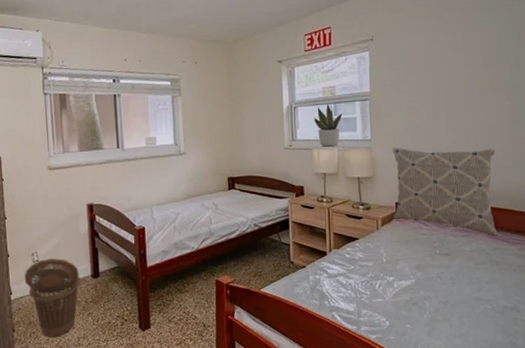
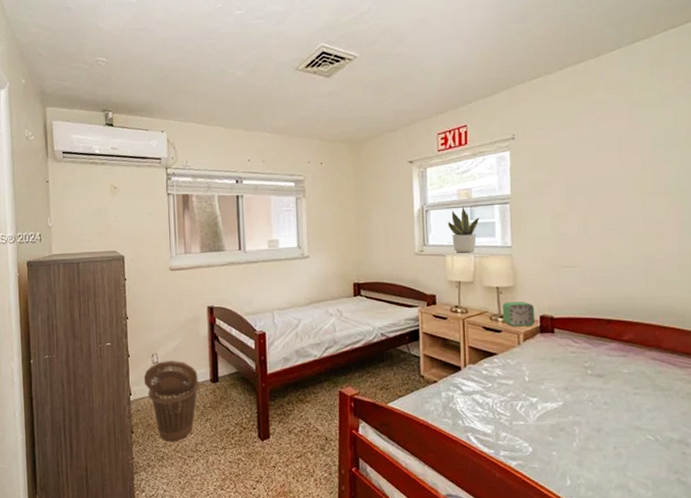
alarm clock: none [362,190,392,213] -> present [502,301,535,327]
pillow: present [392,147,498,237] -> none [536,255,662,359]

